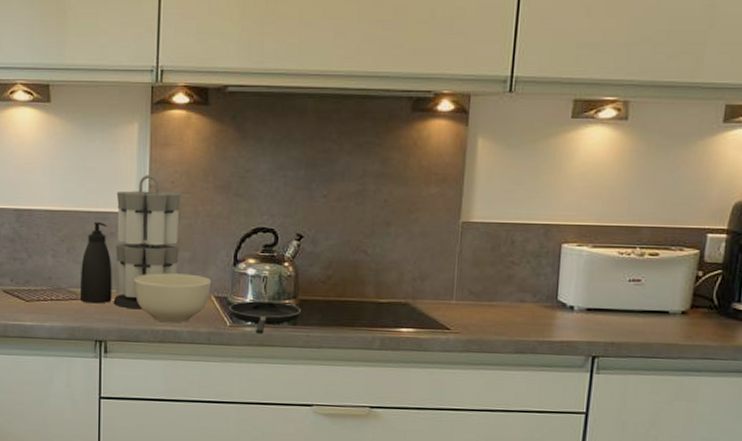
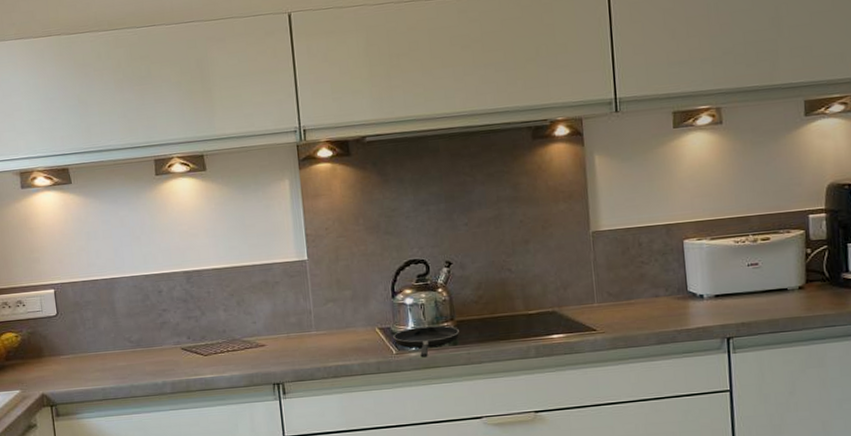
soap dispenser: present [79,221,112,304] -> none [252,273,284,350]
spice rack: present [113,174,182,310] -> none [276,224,342,350]
bowl: present [133,273,212,323] -> none [301,310,375,359]

